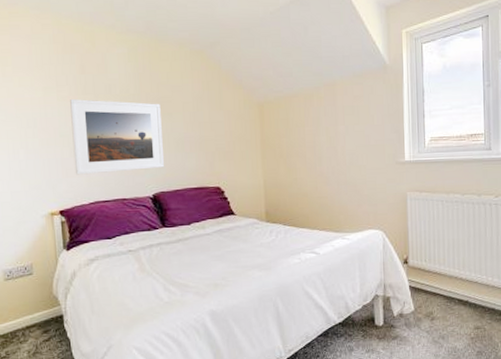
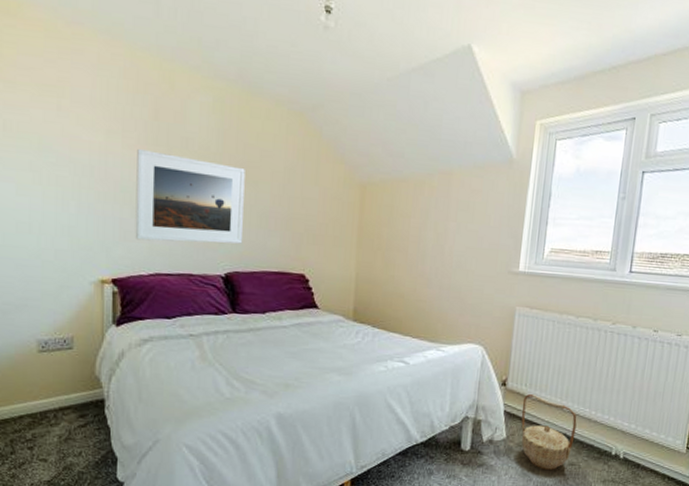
basket: none [424,268,477,336] -> present [521,394,577,470]

